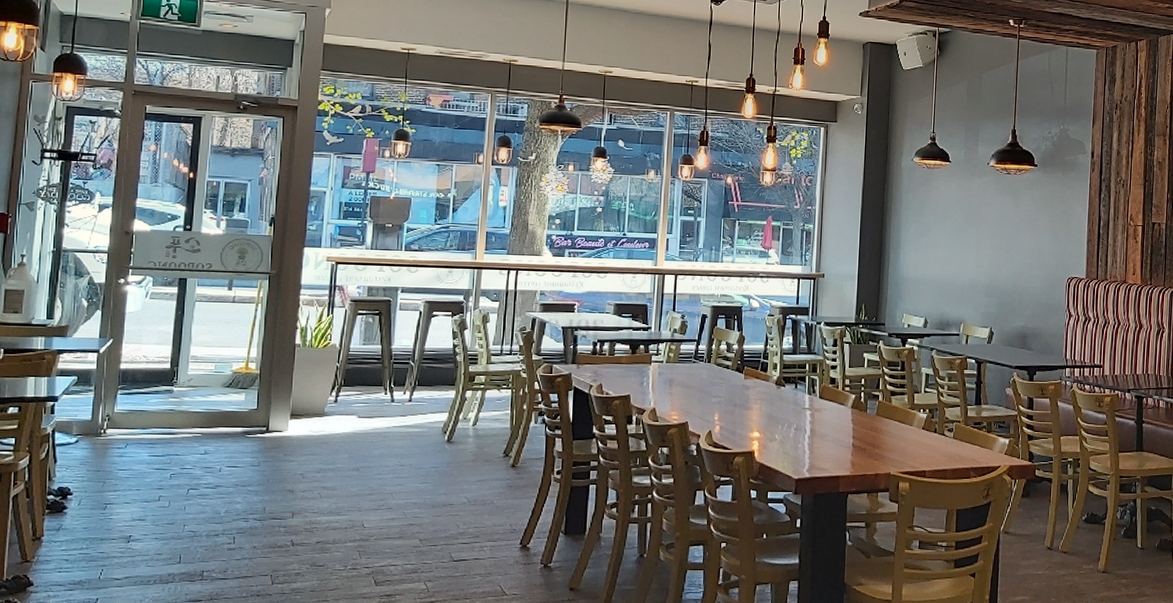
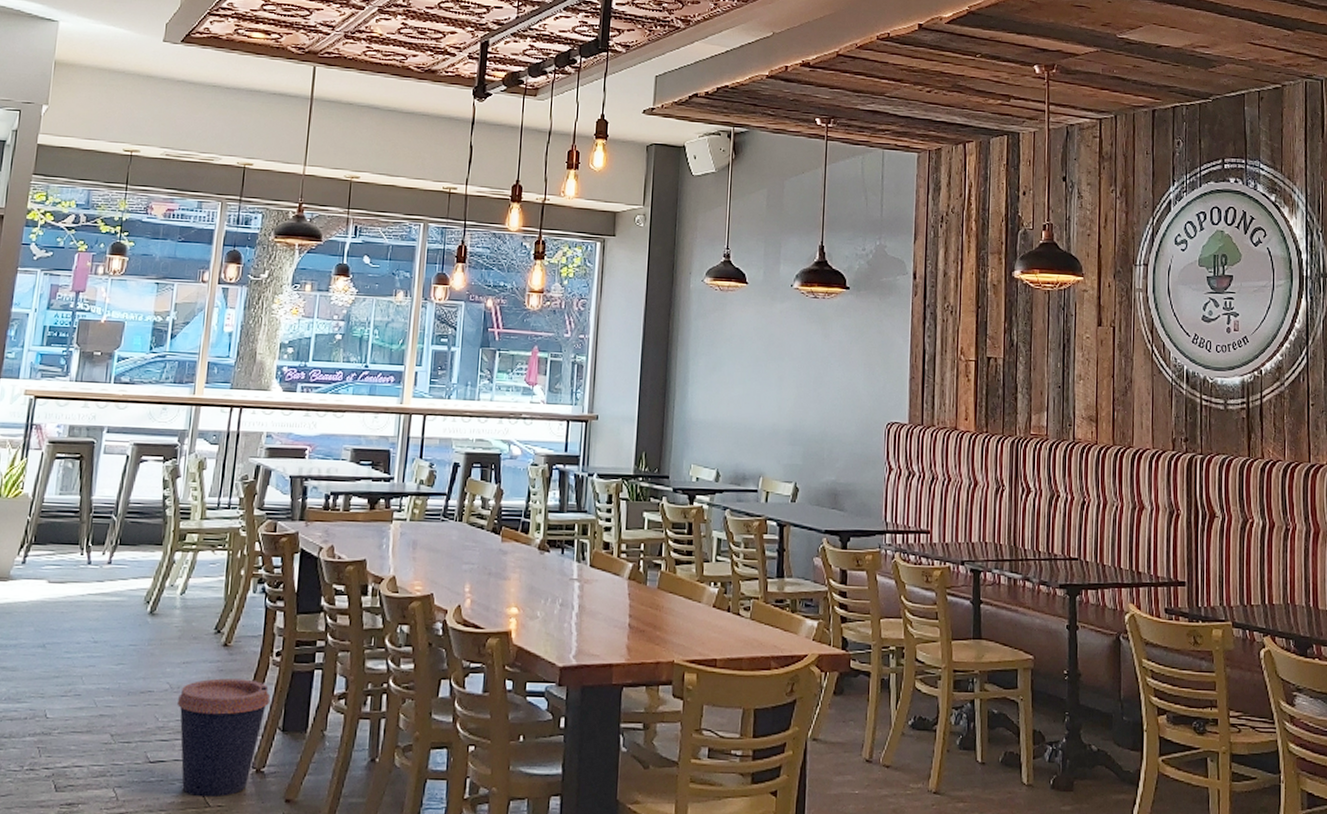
coffee cup: none [474,493,554,588] -> present [176,678,271,798]

